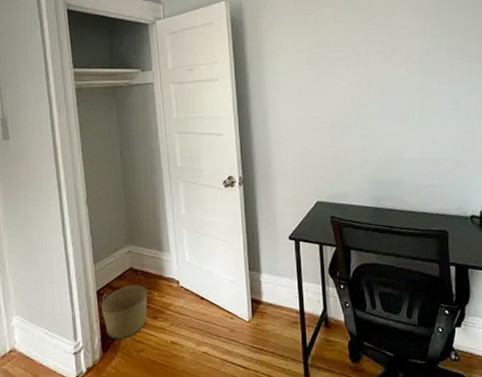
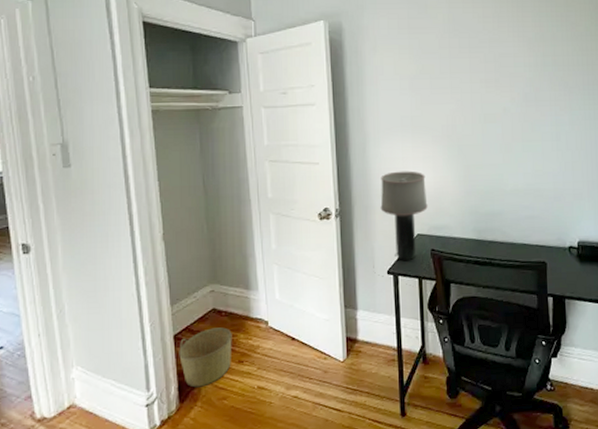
table lamp: none [281,140,327,227] -> present [380,171,428,260]

